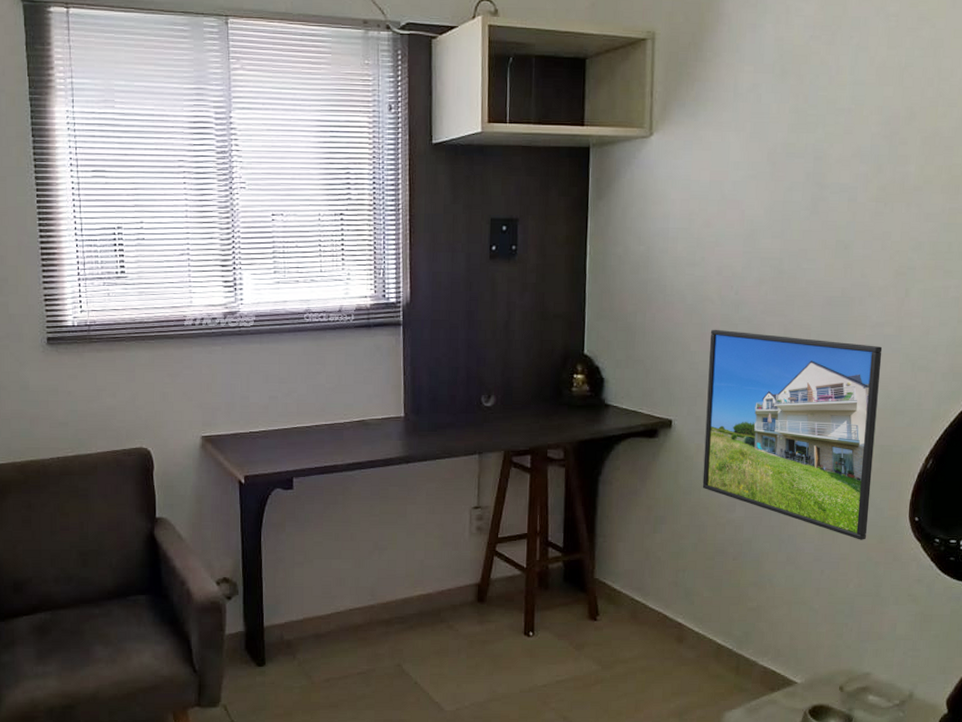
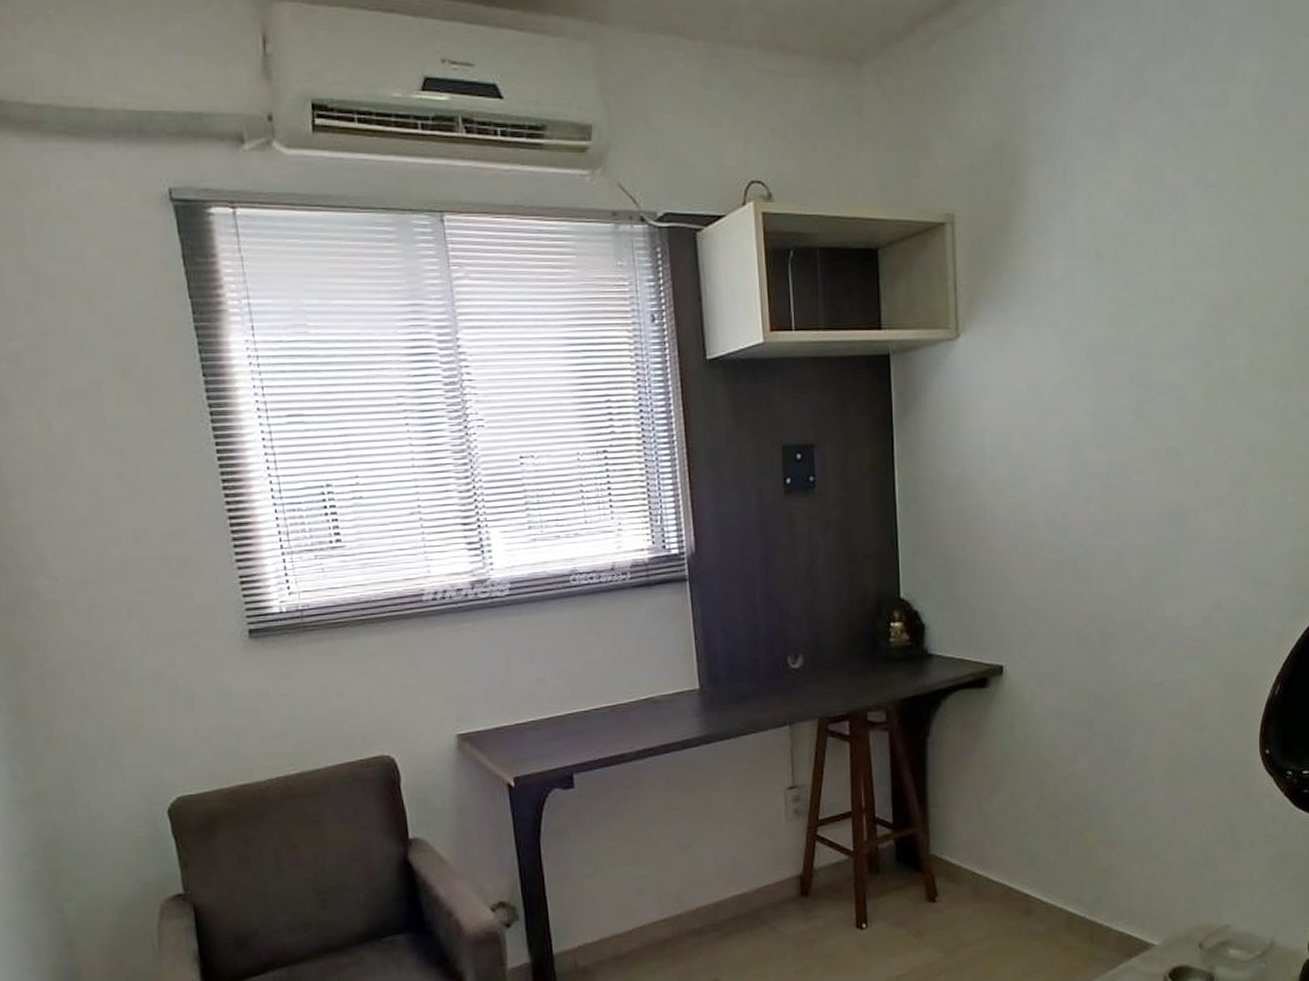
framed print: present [702,329,883,540] -> none [1039,557,1222,781]

